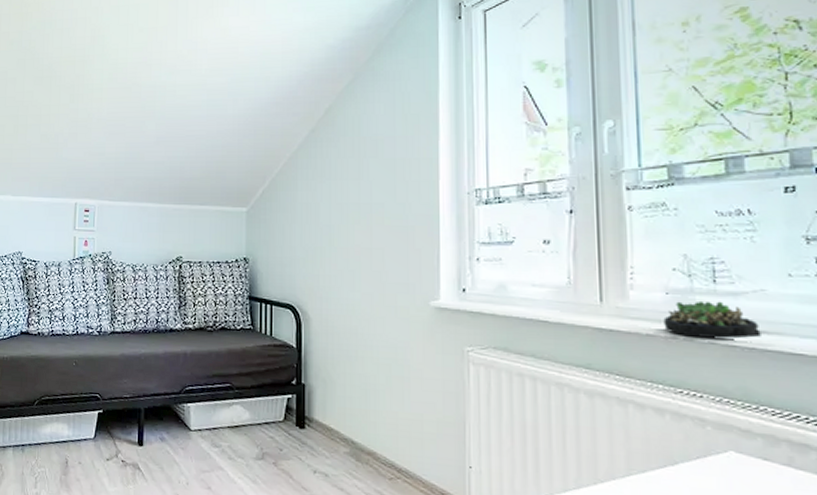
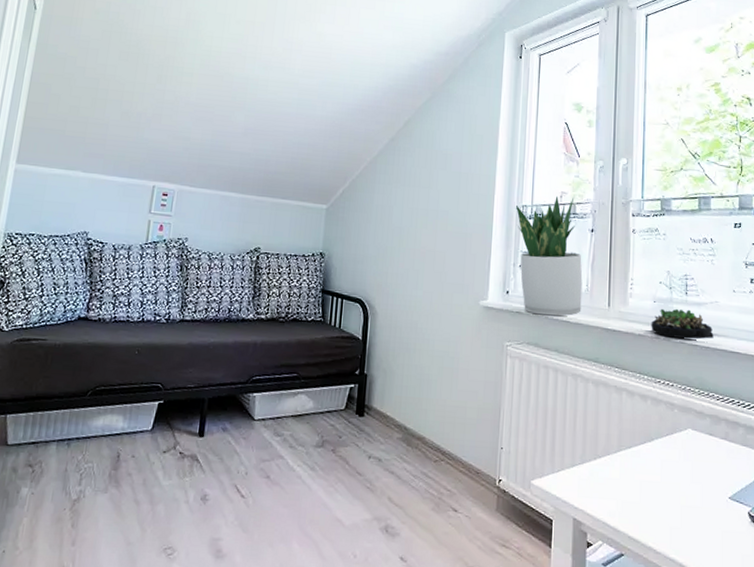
planter: none [468,174,563,316] -> present [516,196,583,317]

